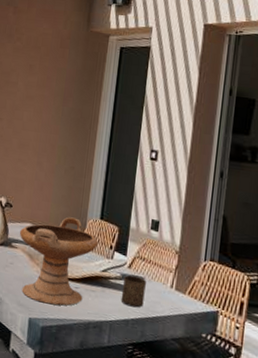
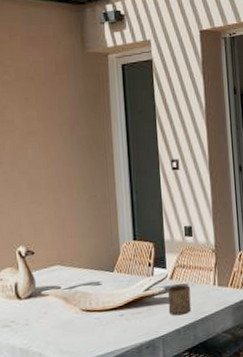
decorative bowl: present [19,217,98,306] -> none [47,246,136,343]

